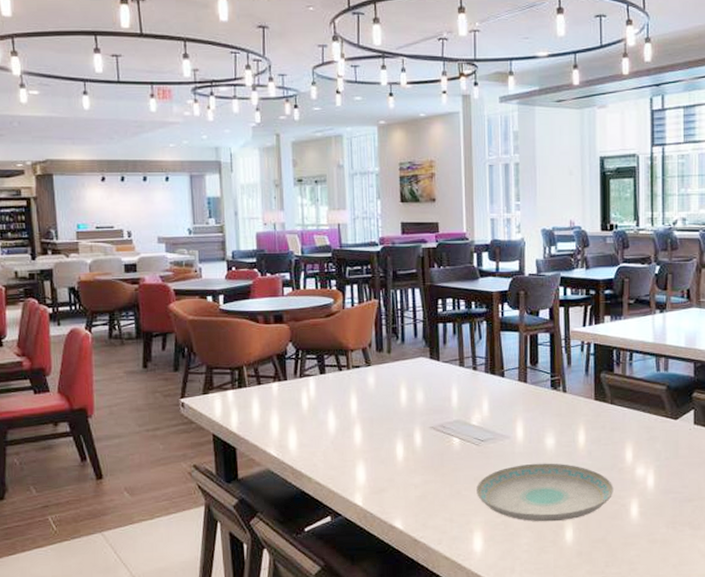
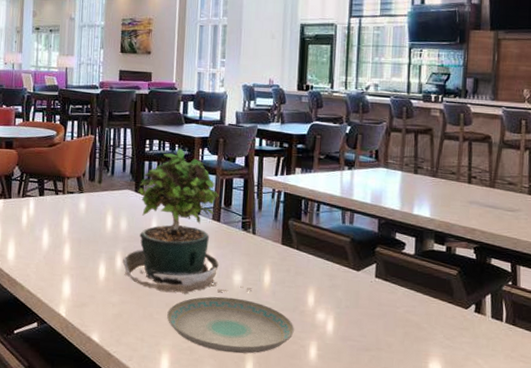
potted plant: none [422,306,567,466] -> present [122,148,253,295]

